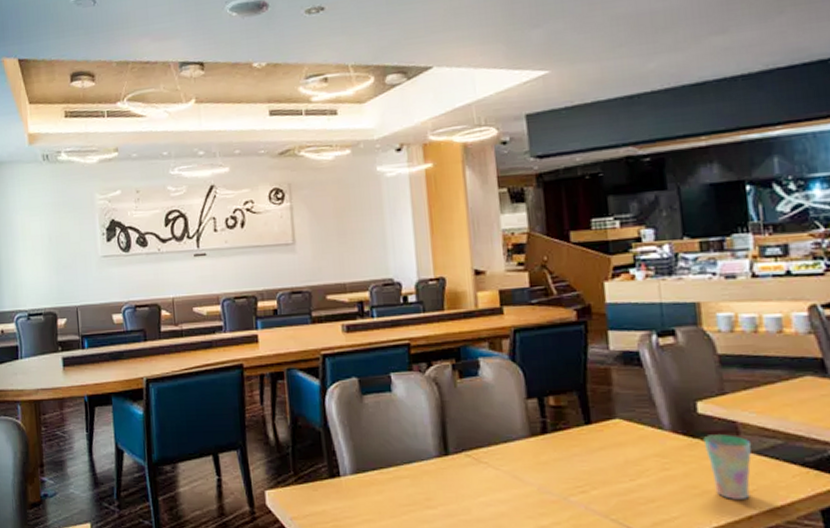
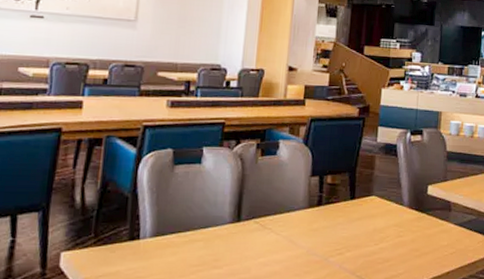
cup: present [703,434,752,499] -> none [428,211,457,259]

